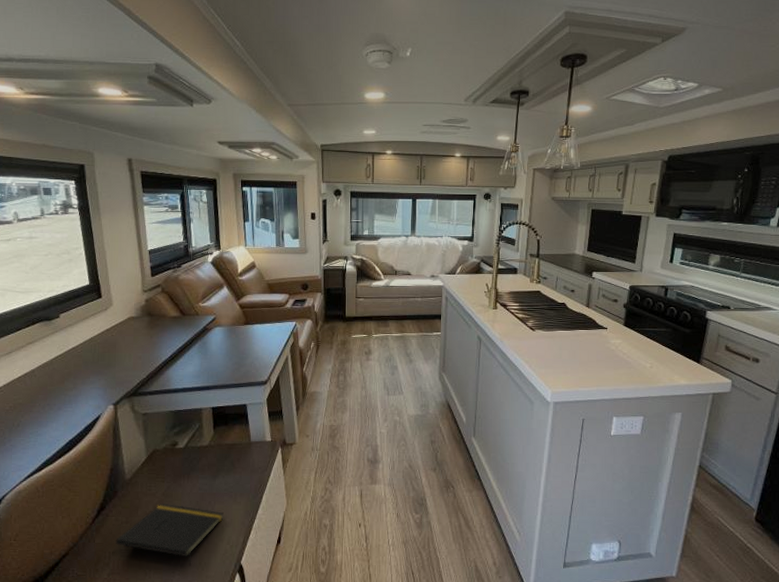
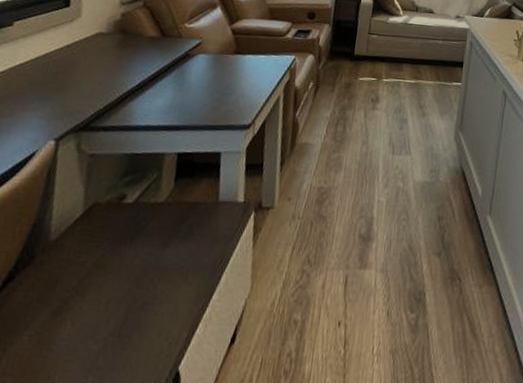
notepad: present [115,503,224,566] -> none [16,276,168,370]

